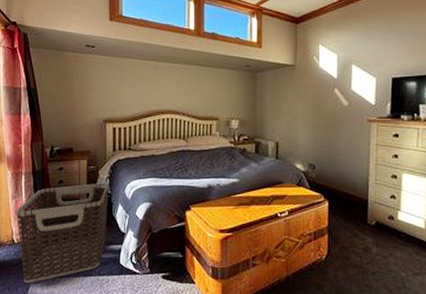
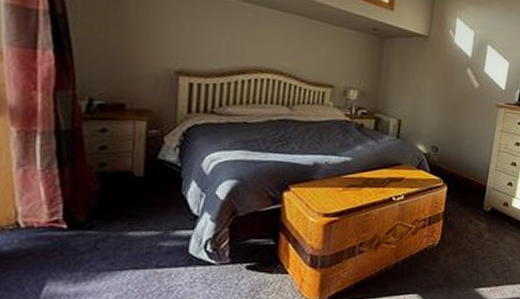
clothes hamper: present [15,182,109,283] -> none [22,152,179,281]

